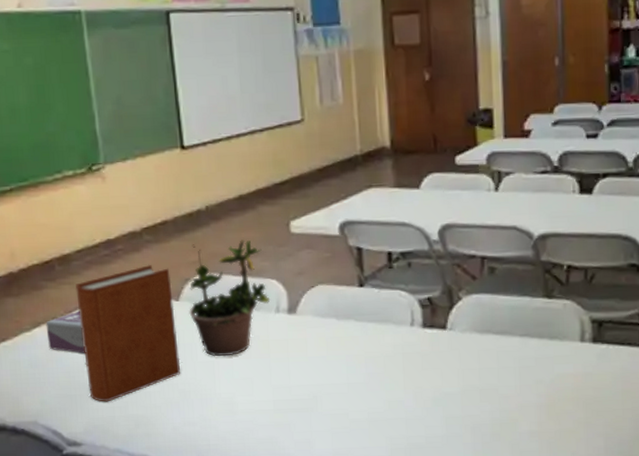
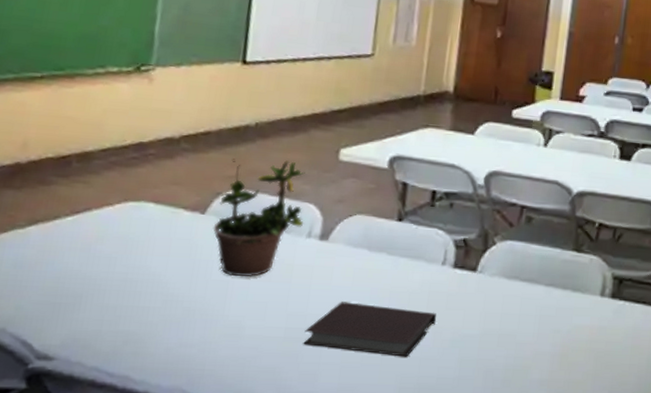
tissue box: present [46,310,85,354] -> none [41,212,89,259]
book: present [75,264,181,402] -> none [77,173,202,314]
notebook: none [292,371,415,420] -> present [303,301,437,357]

